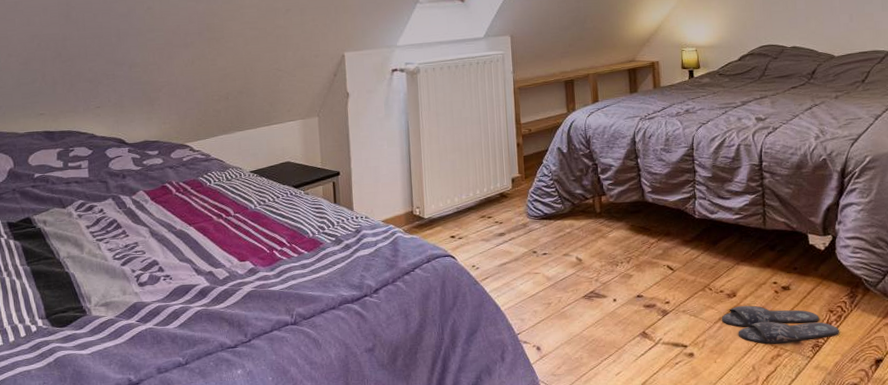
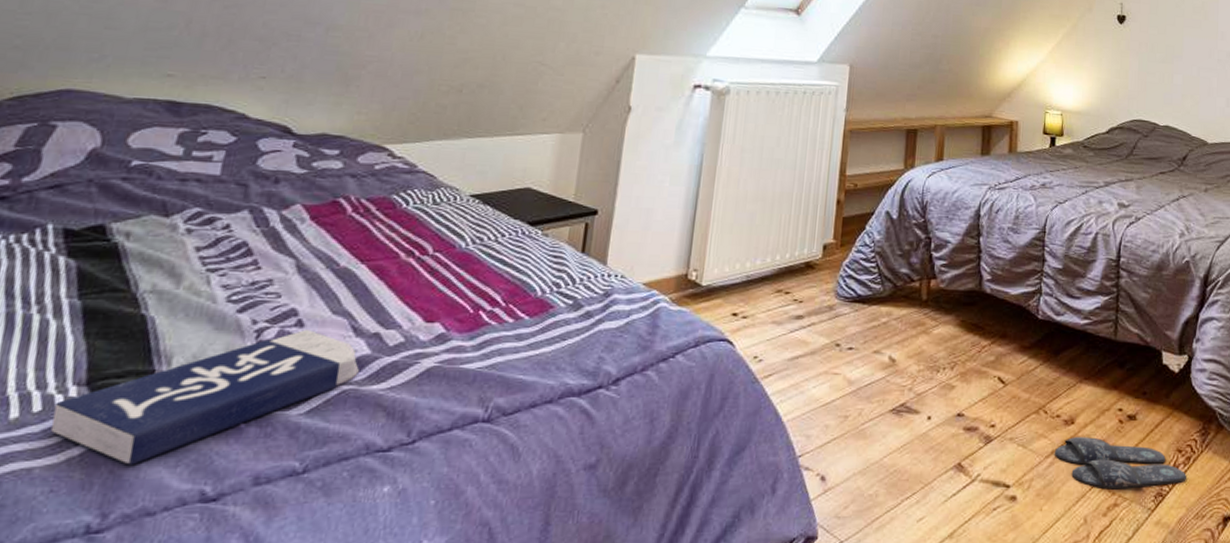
book: none [32,273,205,365] -> present [51,330,359,465]

